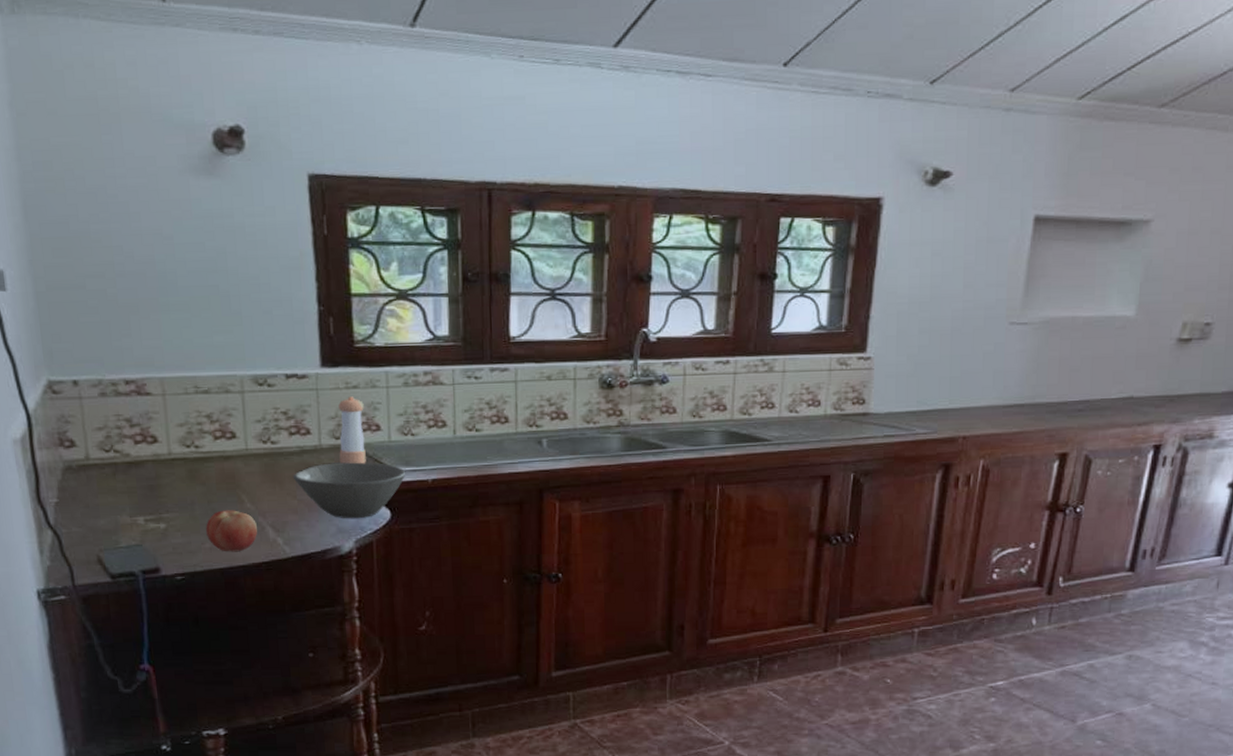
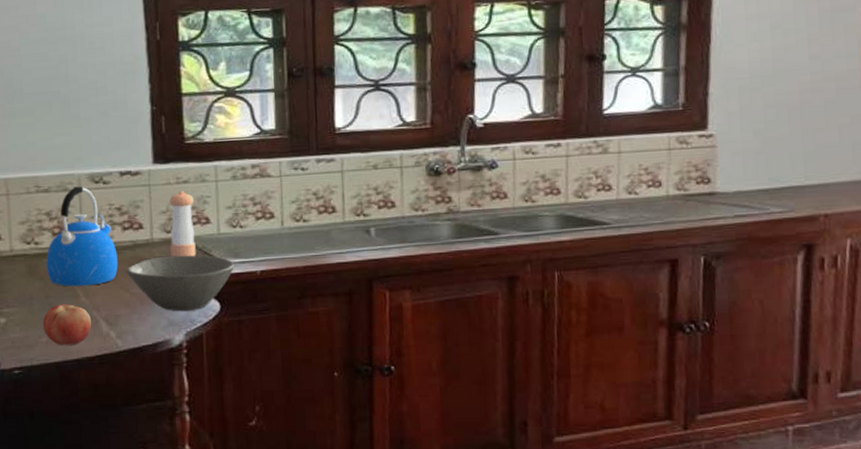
kettle: none [208,388,285,492] -> present [46,186,118,287]

